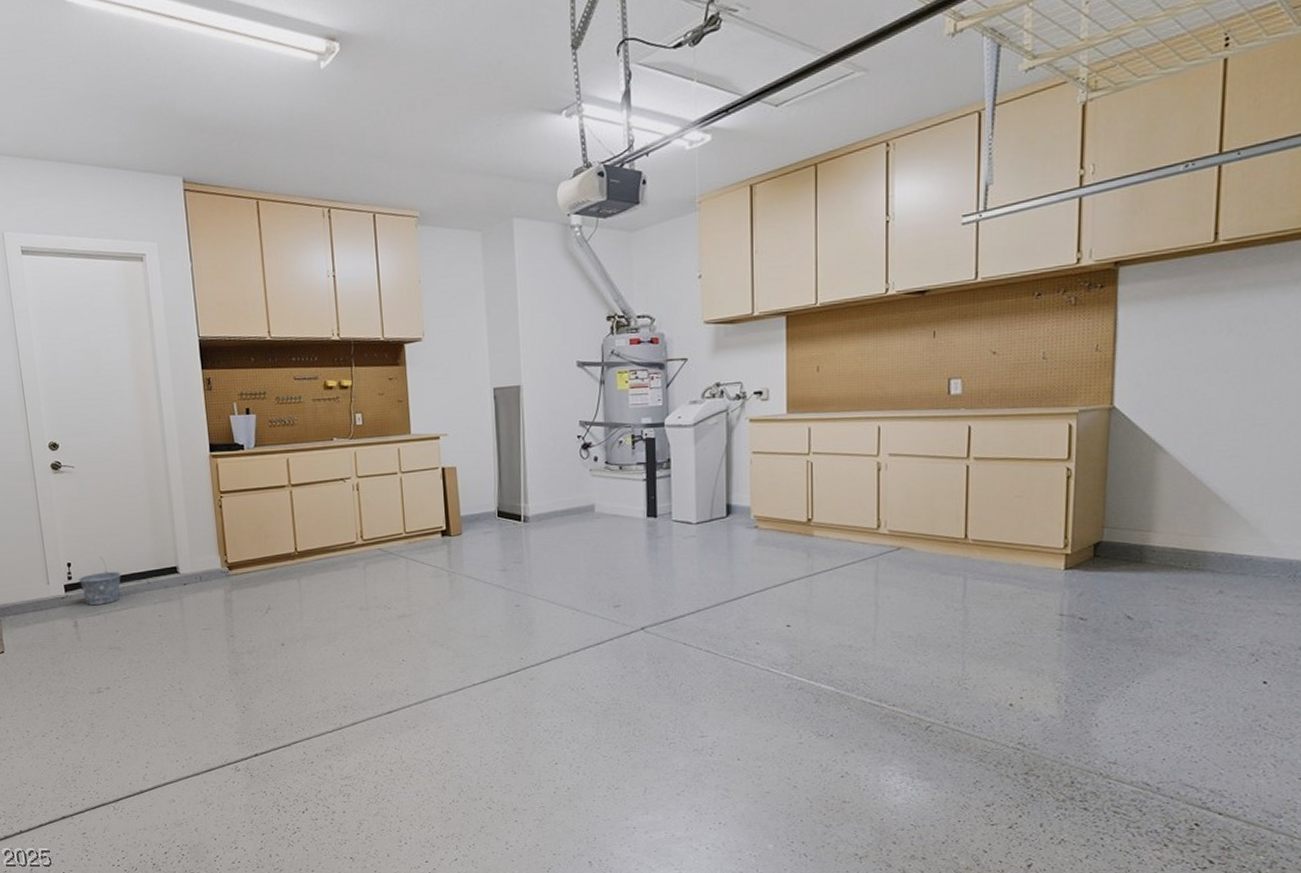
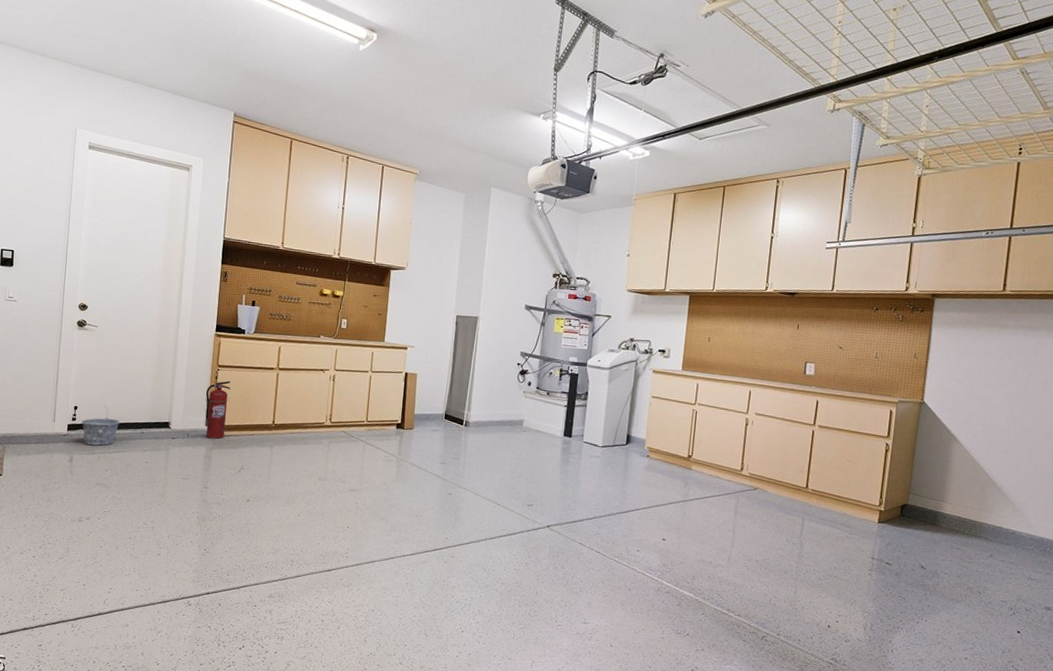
fire extinguisher: none [212,508,243,579] -> present [205,380,231,439]

